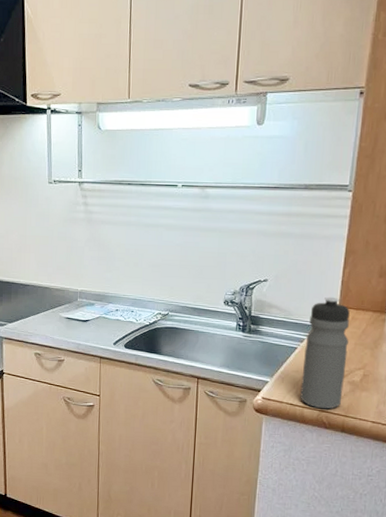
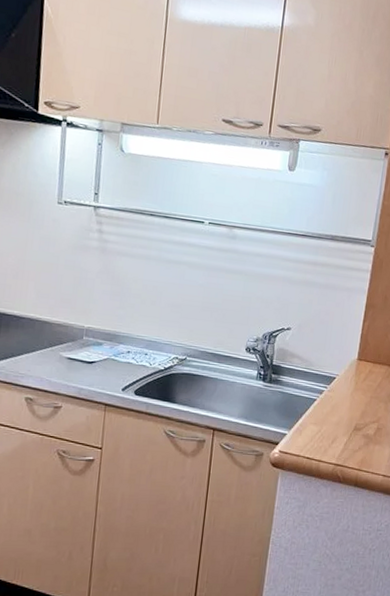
water bottle: present [300,296,350,410] -> none [316,349,368,463]

